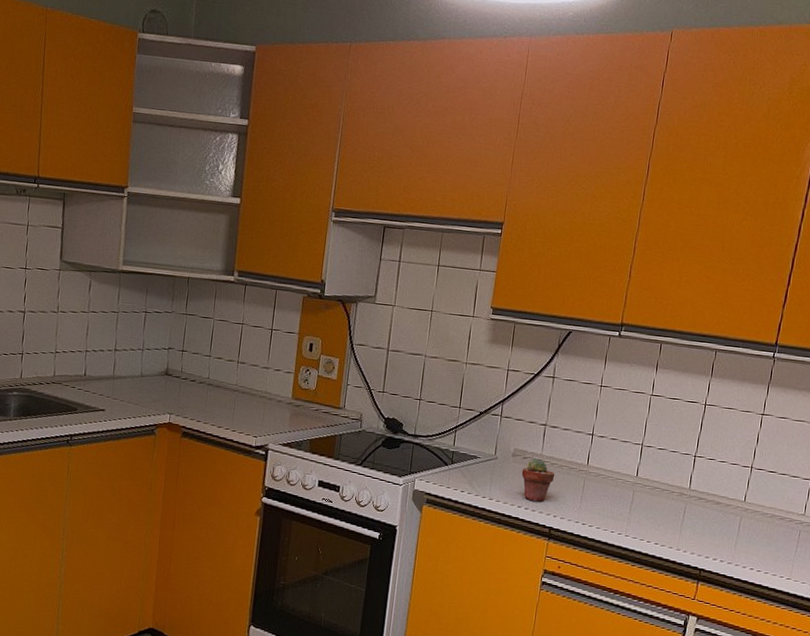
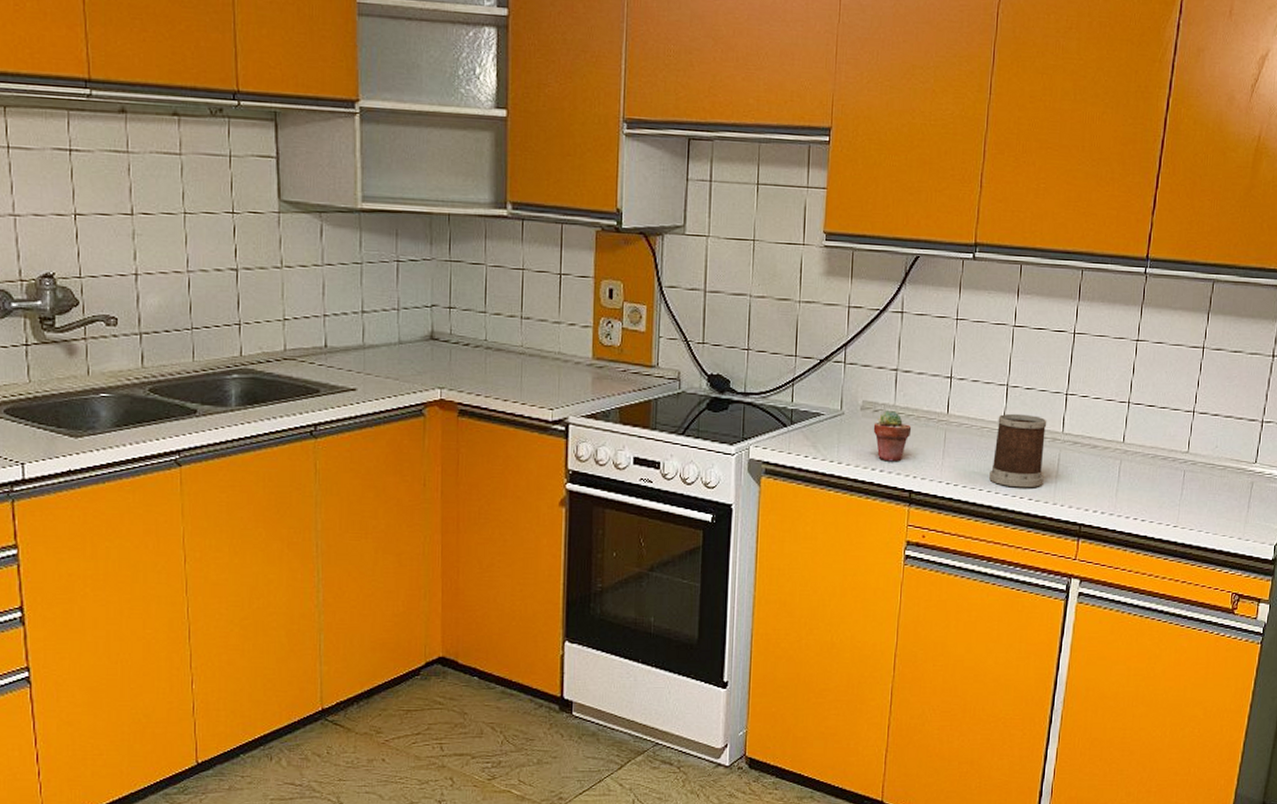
mug: none [621,468,676,534] -> present [989,413,1047,488]

